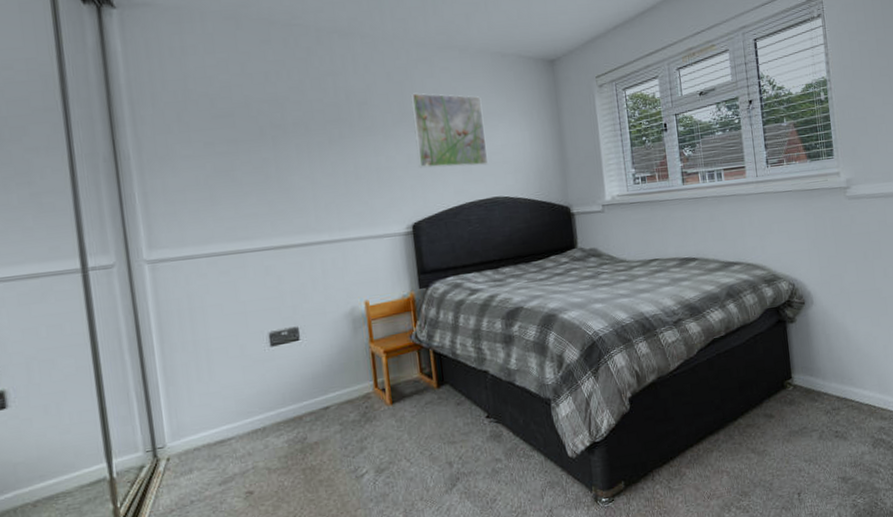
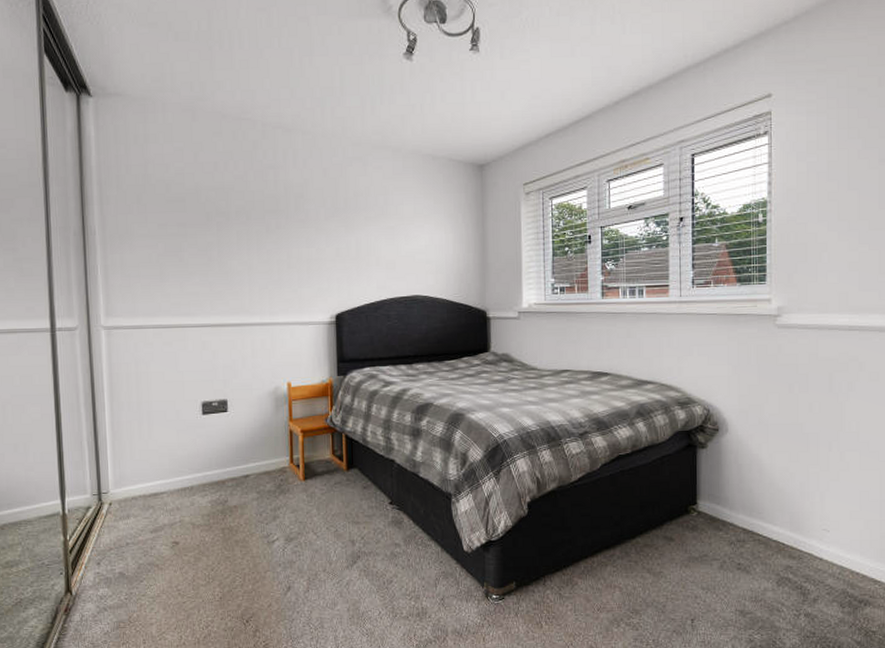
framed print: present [410,93,489,168] -> none [343,189,412,264]

